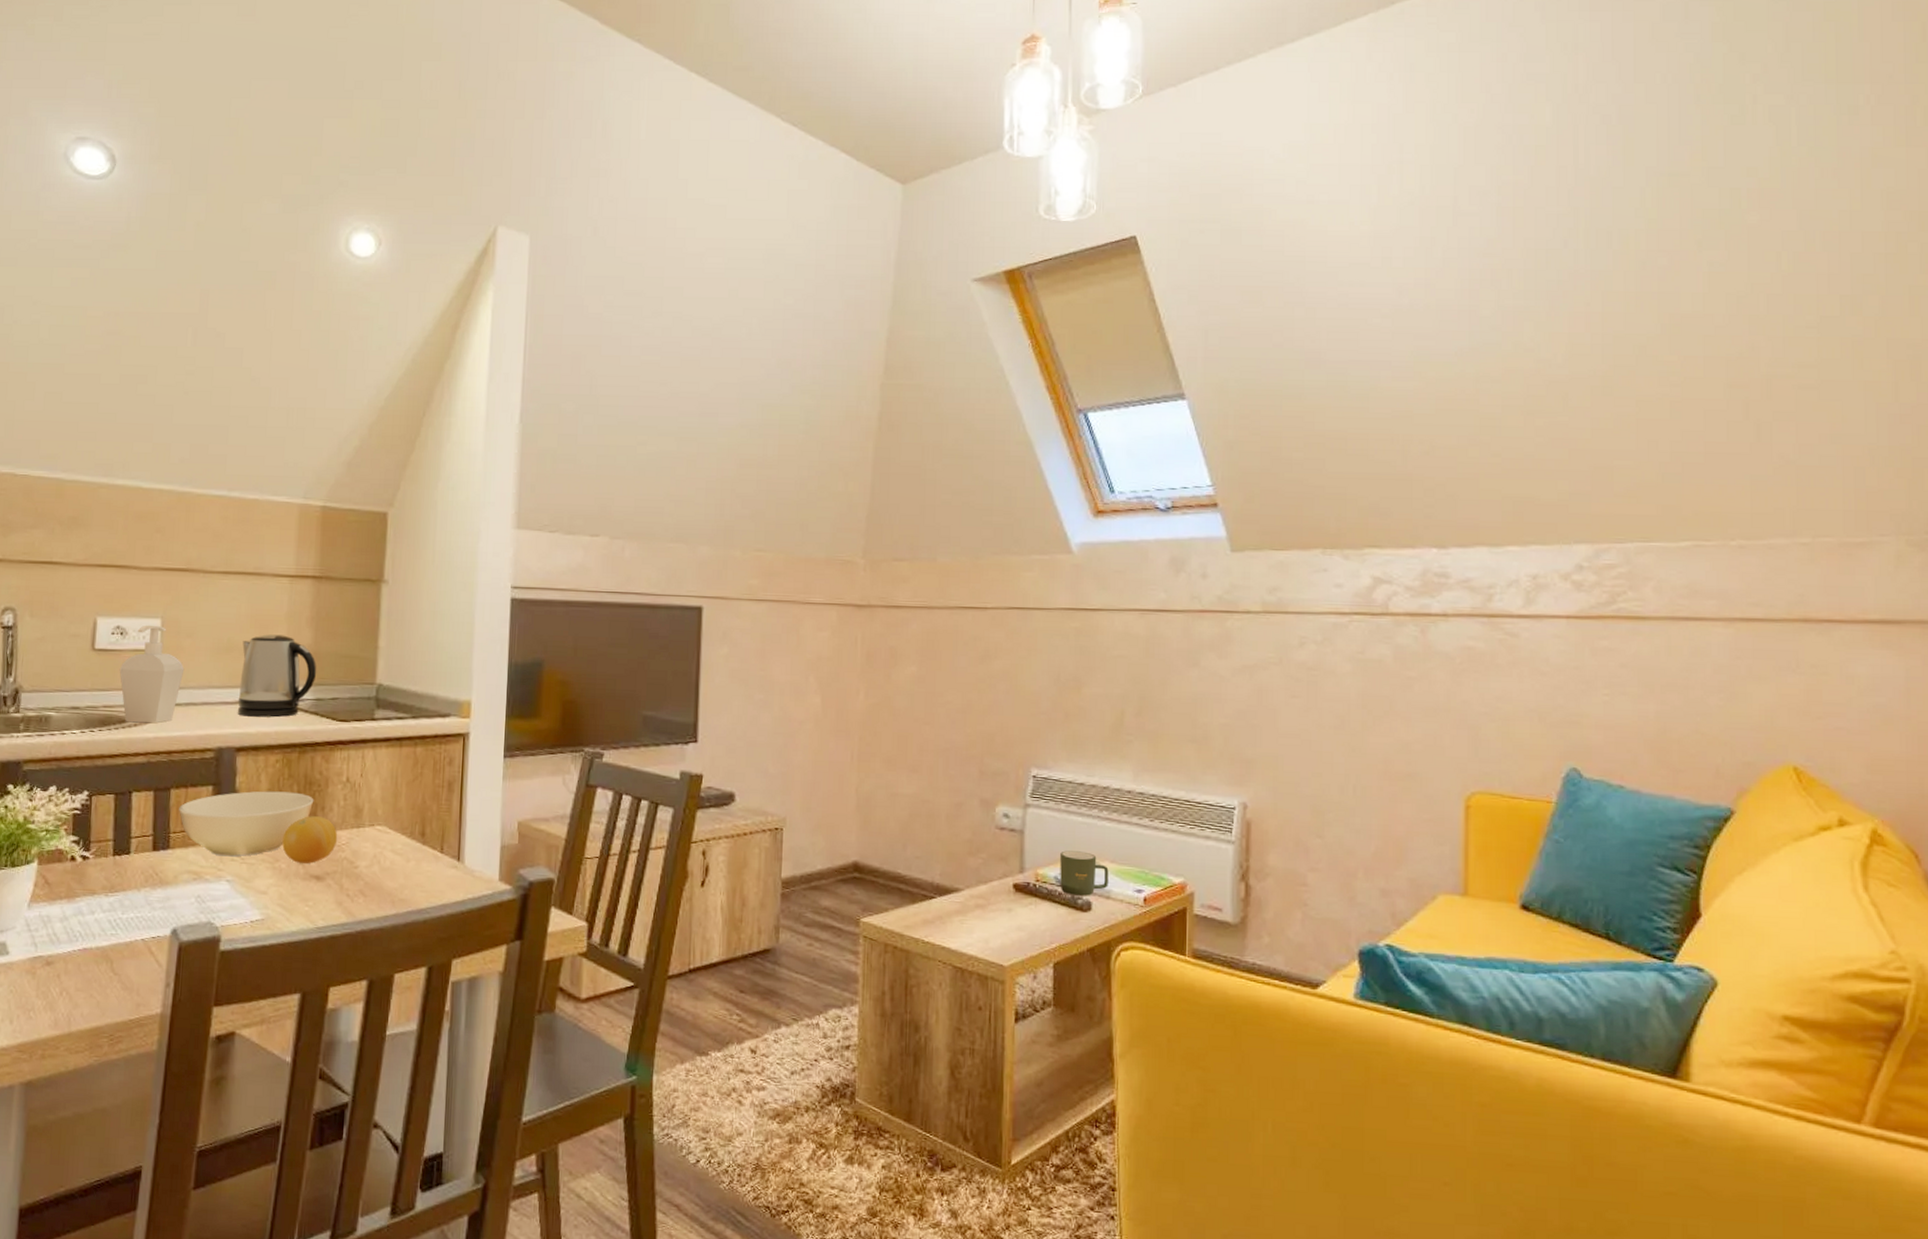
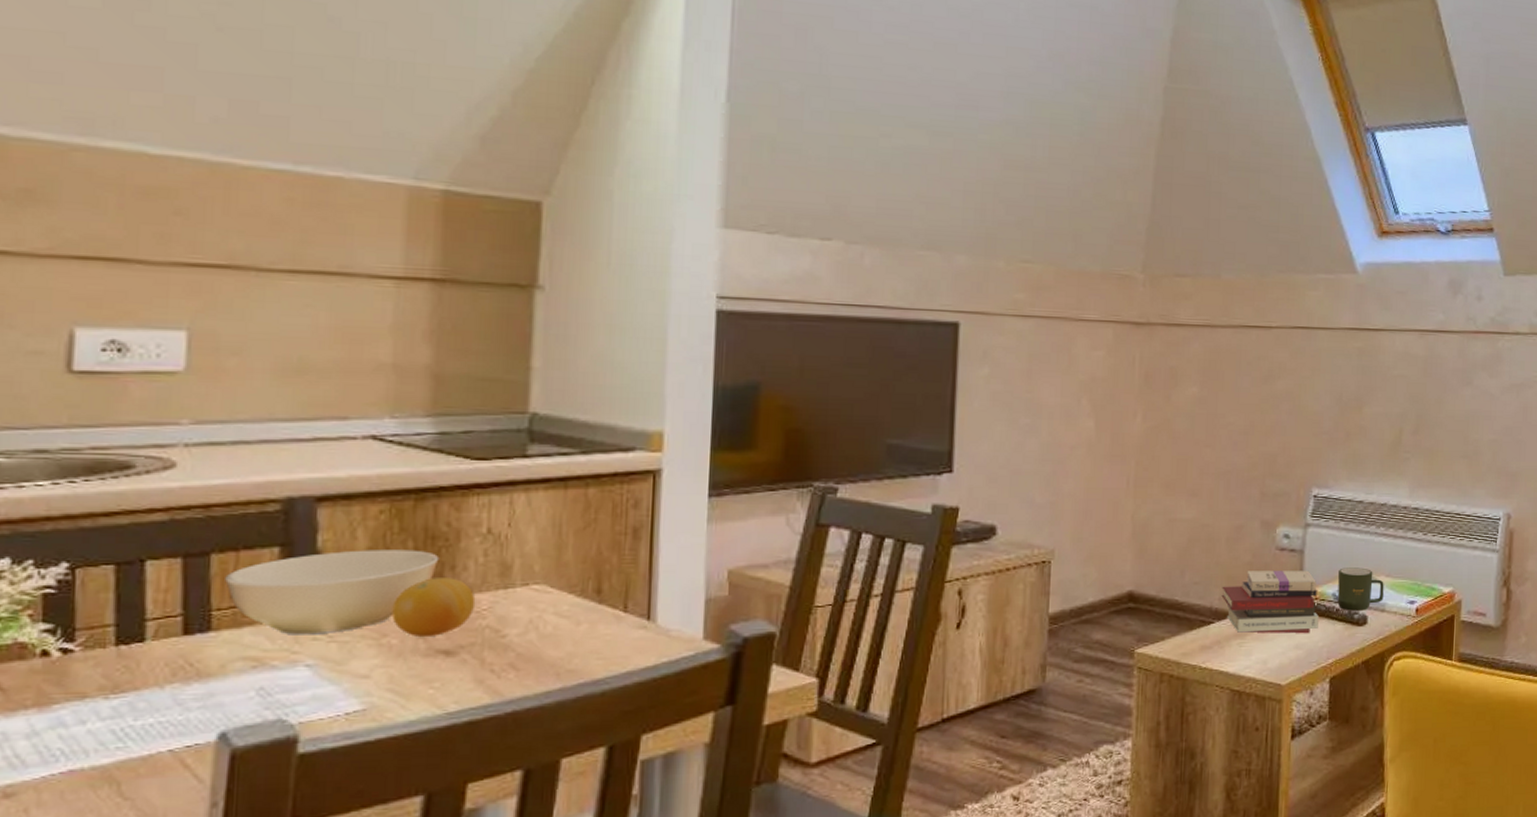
soap bottle: present [119,625,185,724] -> none [116,338,229,469]
kettle: present [237,634,317,718] -> none [316,351,440,457]
books: none [942,848,1041,915] -> present [1221,570,1319,633]

